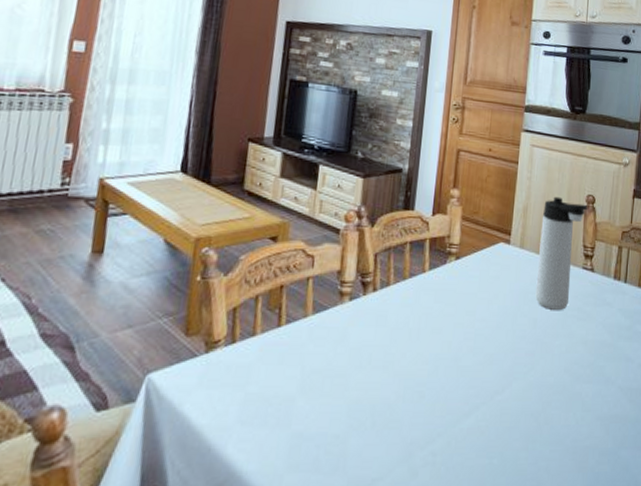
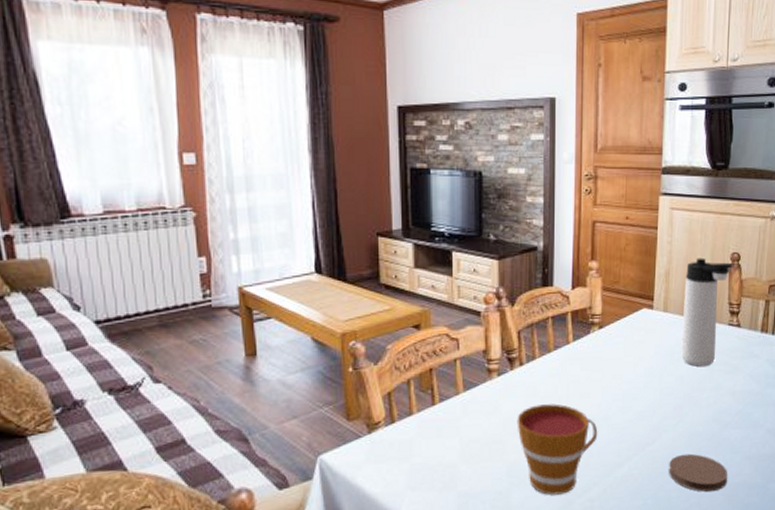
cup: none [363,337,447,444] -> present [517,404,598,495]
coaster: none [517,407,579,455] -> present [669,453,728,492]

